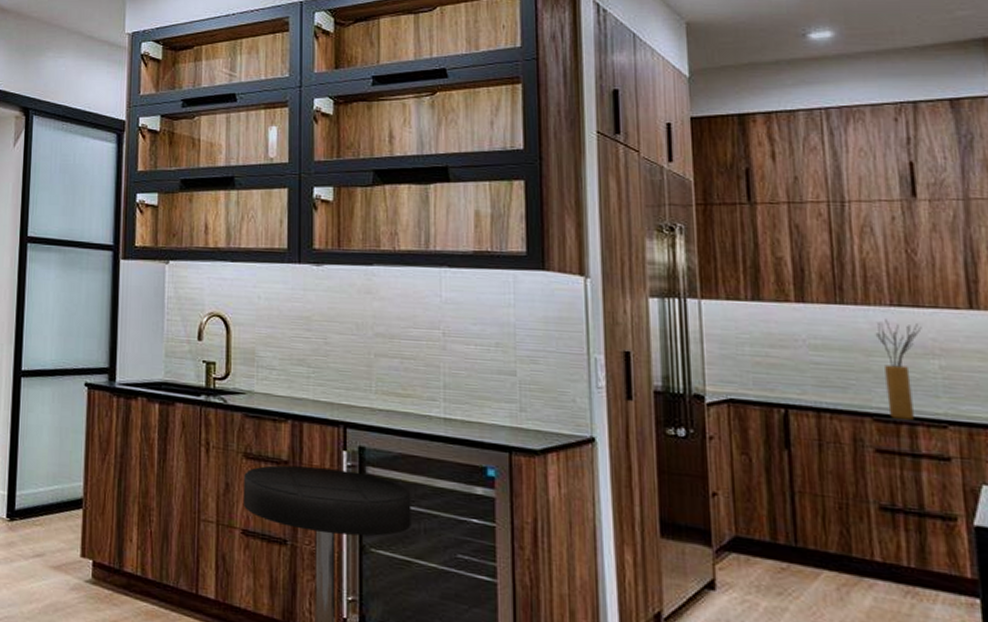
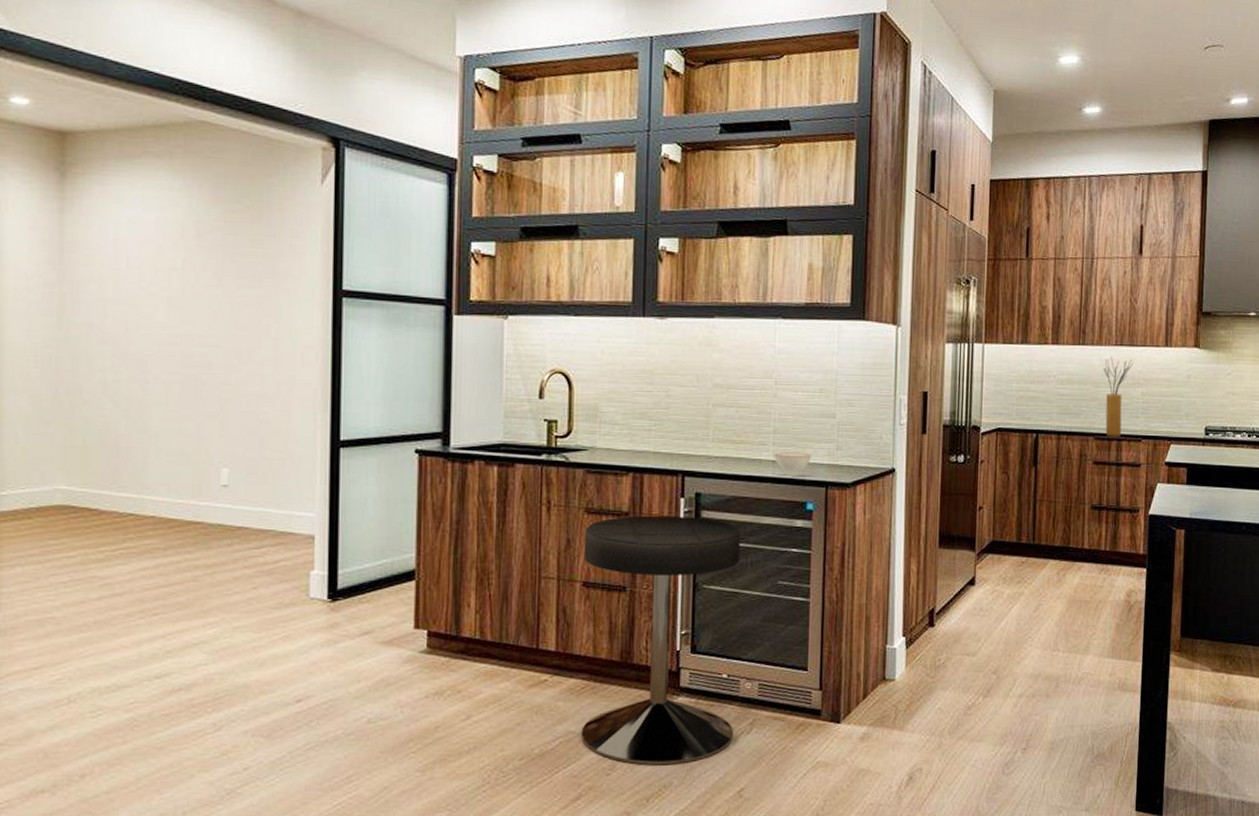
bowl: none [446,408,490,437] -> present [774,450,812,476]

